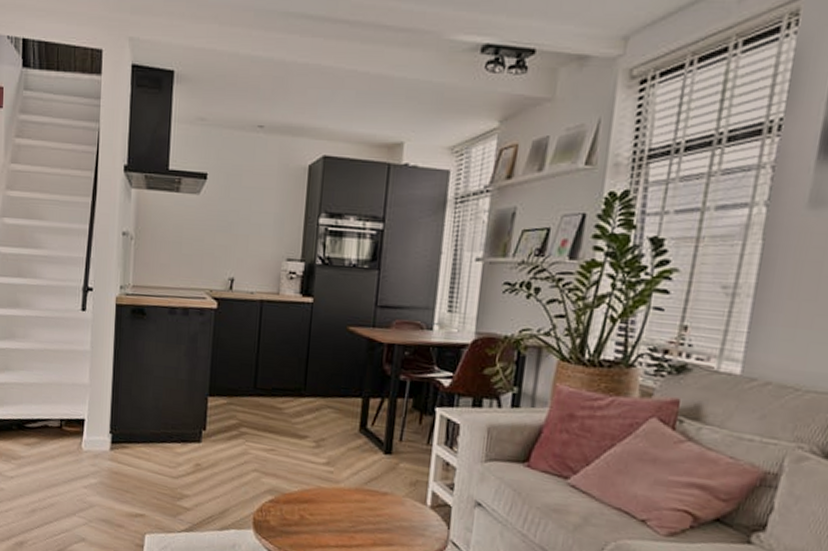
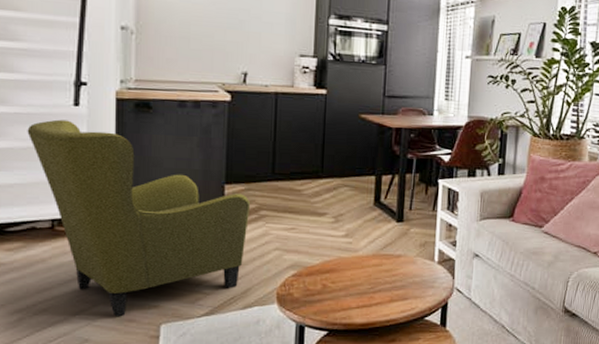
armchair: none [44,323,232,521] -> present [27,119,251,317]

